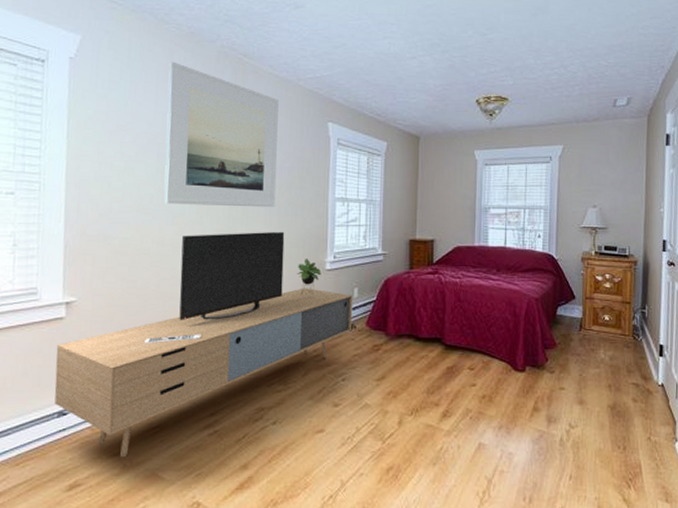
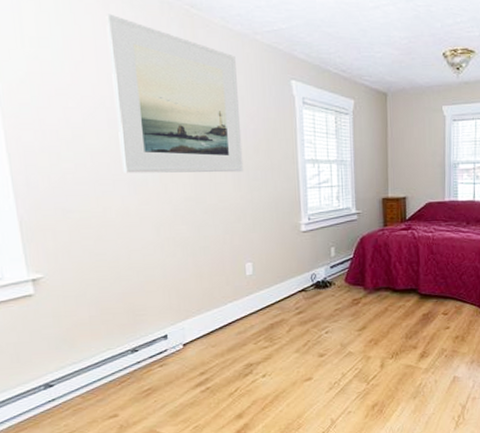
media console: present [54,231,353,458] -> none [30,196,331,420]

